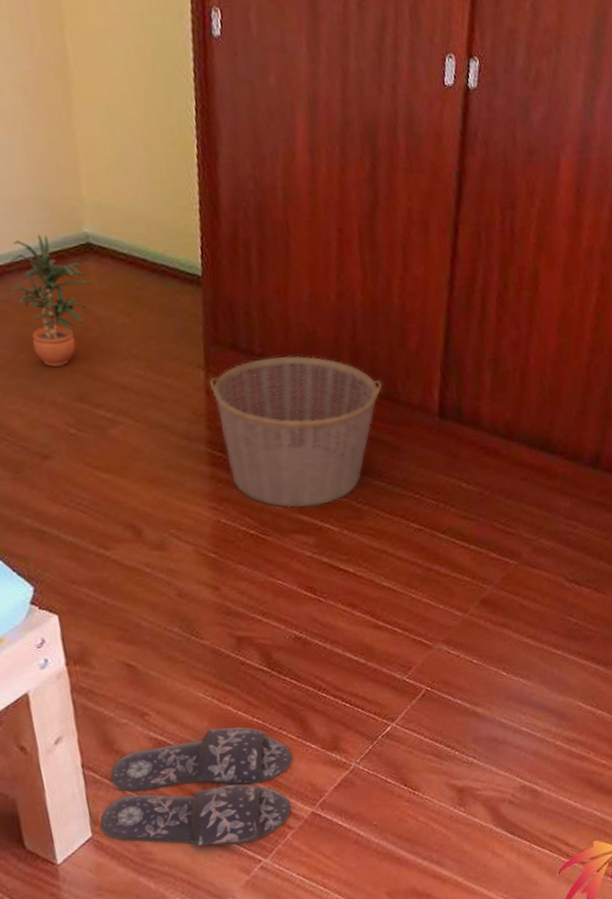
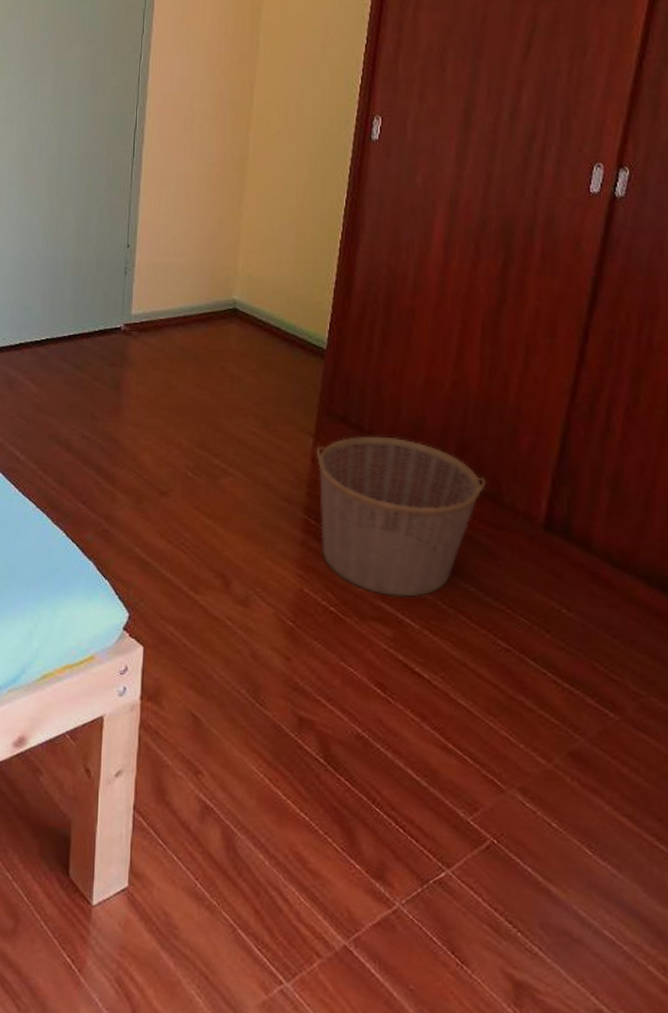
potted plant: present [8,234,91,367] -> none [164,297,231,413]
slippers: present [100,727,293,846] -> none [138,809,333,957]

